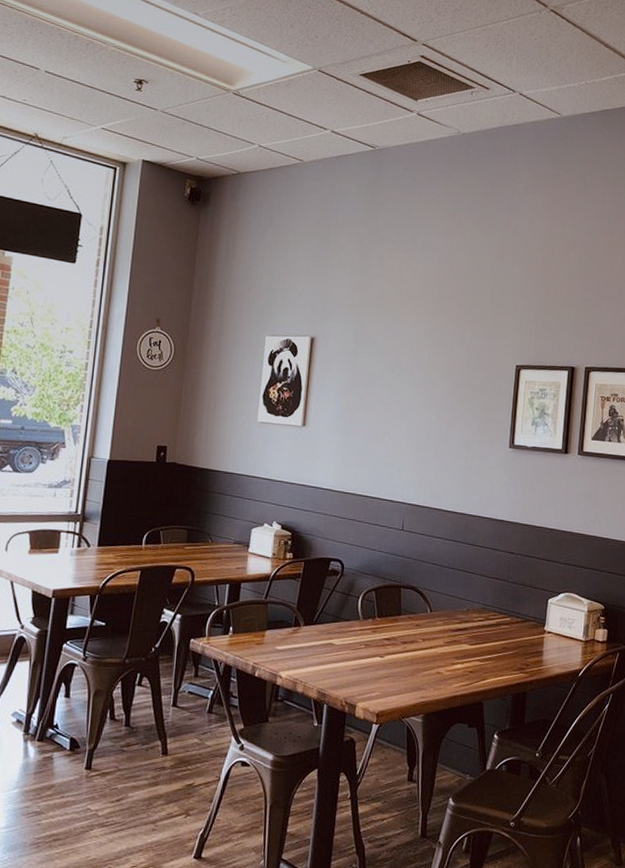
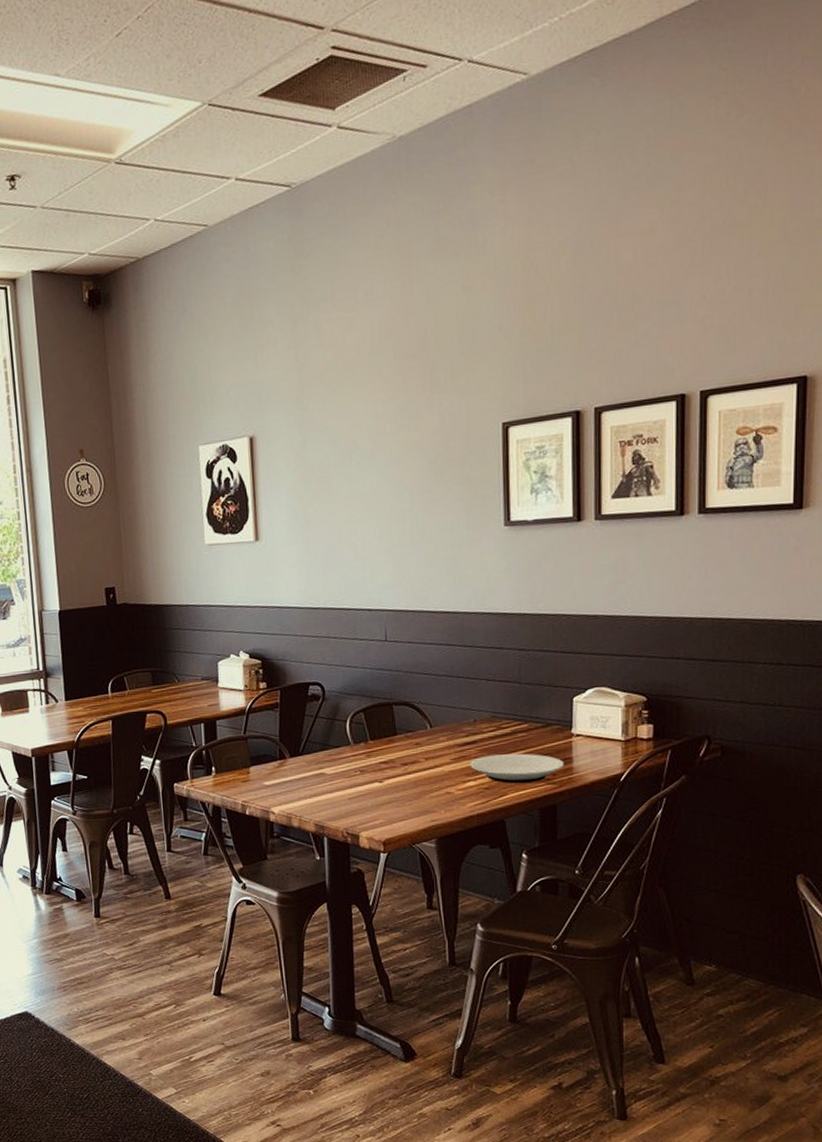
plate: none [459,642,536,671] -> present [470,753,564,784]

